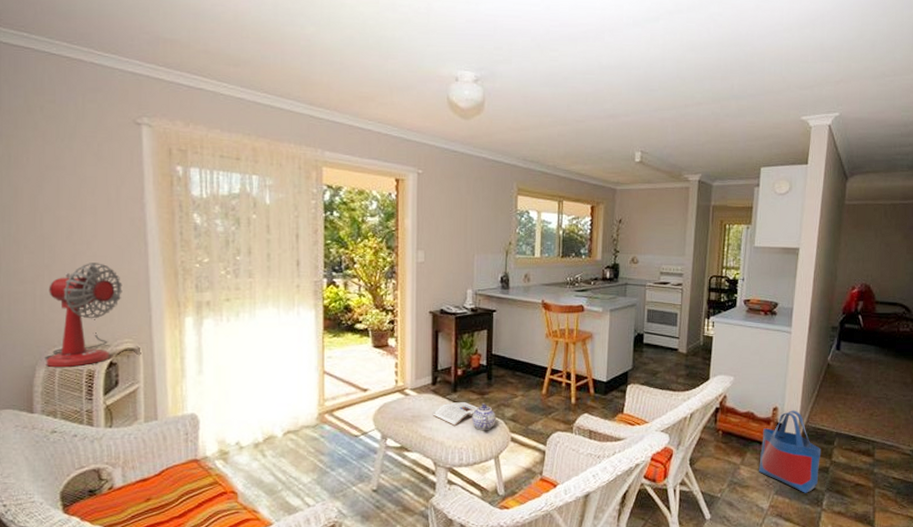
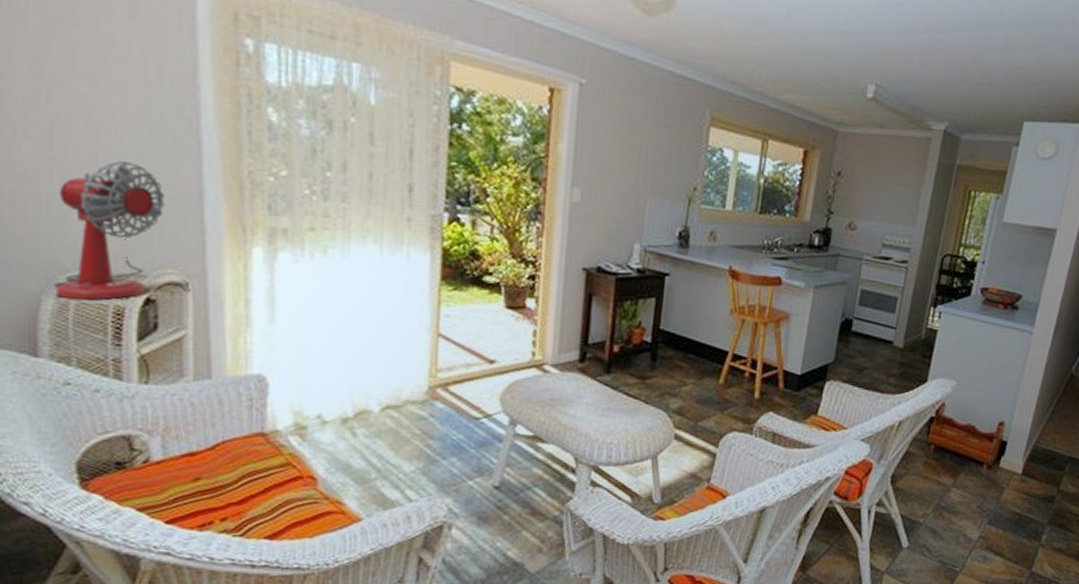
magazine: present [432,401,478,426] -> none [576,385,636,415]
teapot: present [472,402,496,431] -> none [627,388,659,424]
tote bag: present [759,410,822,493] -> none [972,426,1049,525]

